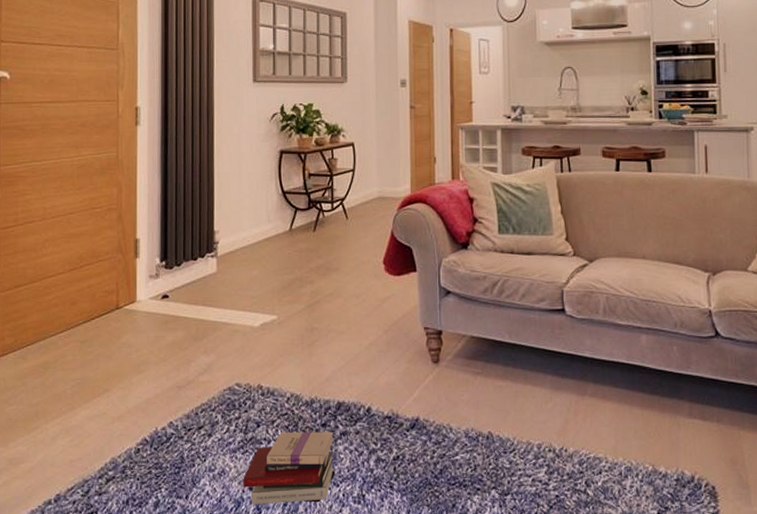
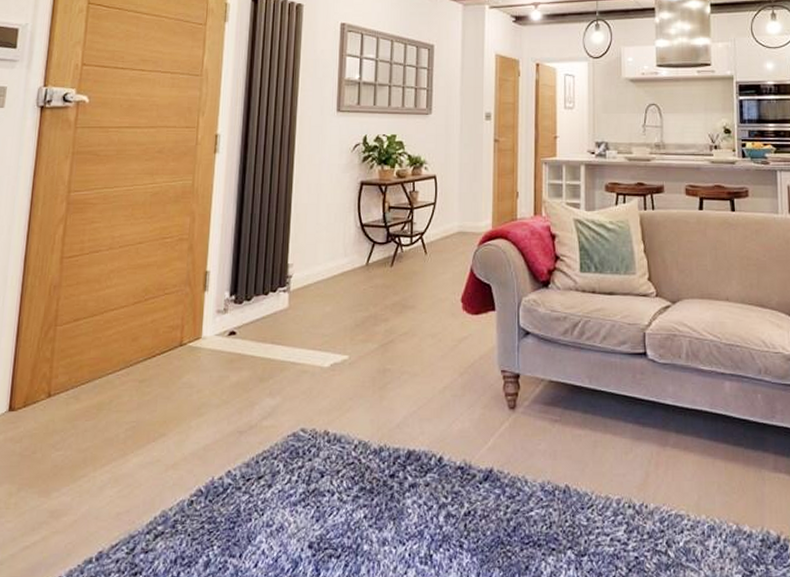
books: present [243,431,336,505] -> none [302,483,402,565]

